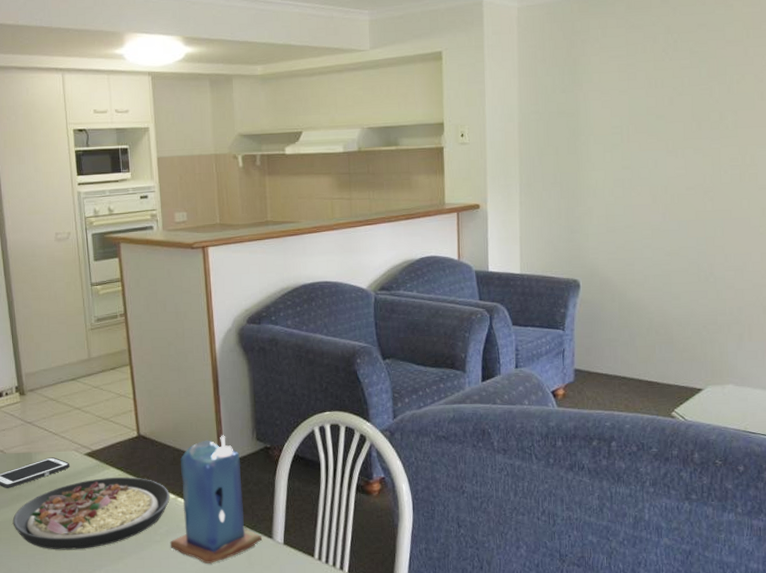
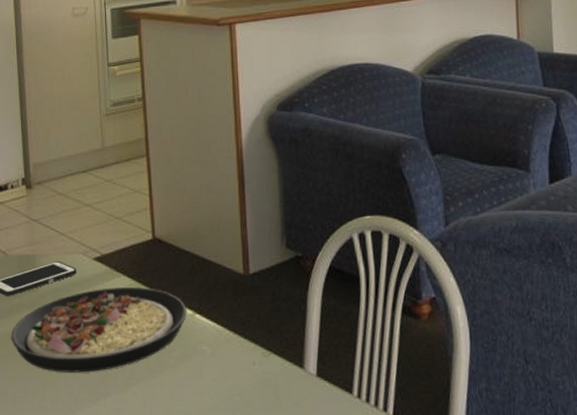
candle: present [170,435,262,563] -> none [185,240,291,396]

